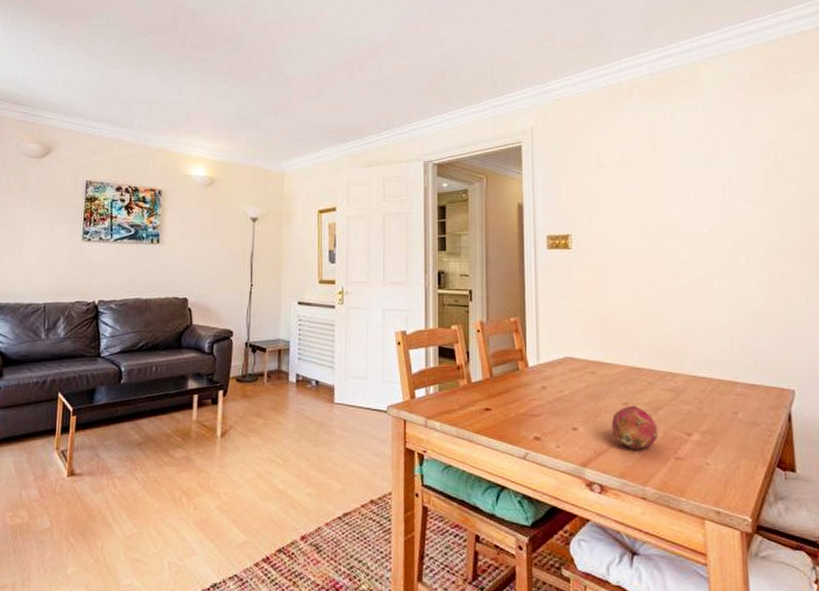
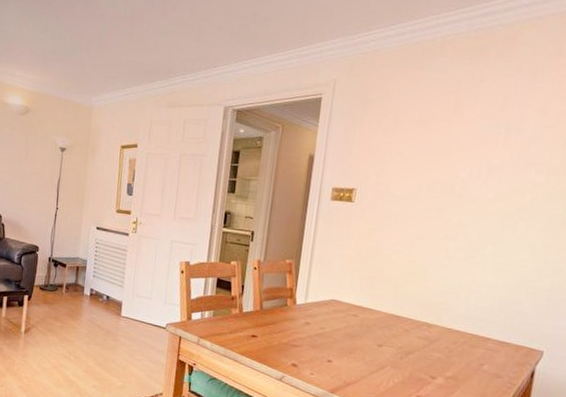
fruit: present [611,405,659,450] -> none [362,347,406,385]

